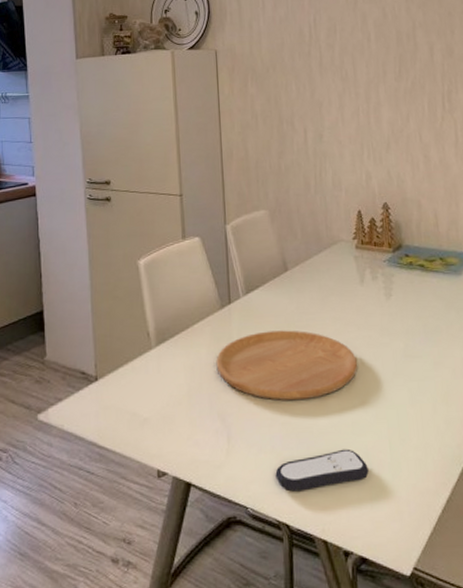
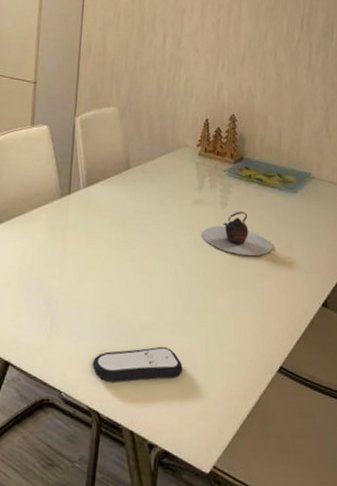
cutting board: present [216,330,358,401] -> none [48,224,186,295]
teapot: none [370,301,445,346] -> present [202,211,273,257]

